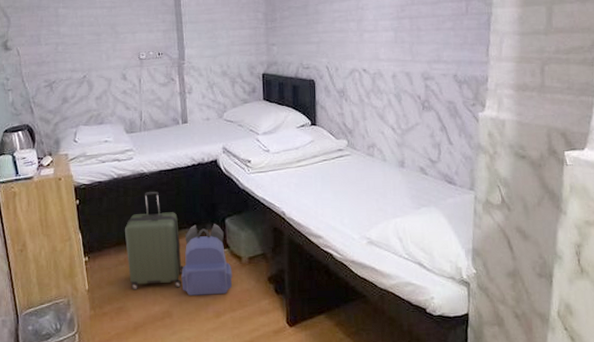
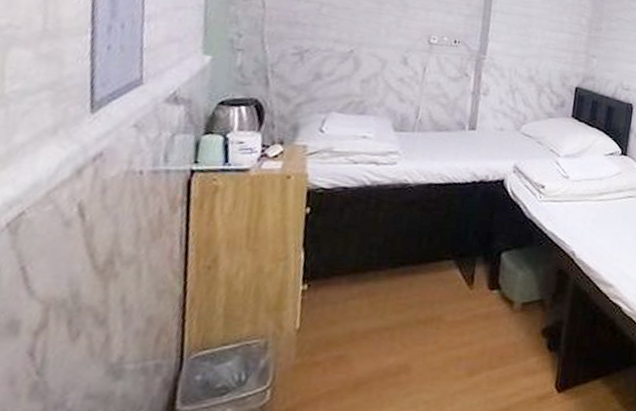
suitcase: present [124,191,184,290] -> none [361,207,442,335]
backpack: present [181,224,233,296] -> none [431,256,500,347]

